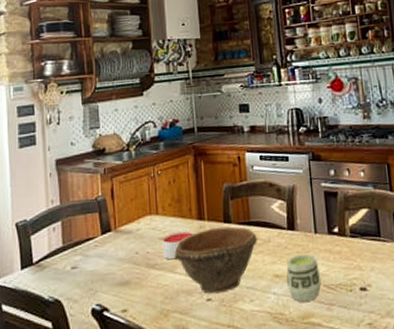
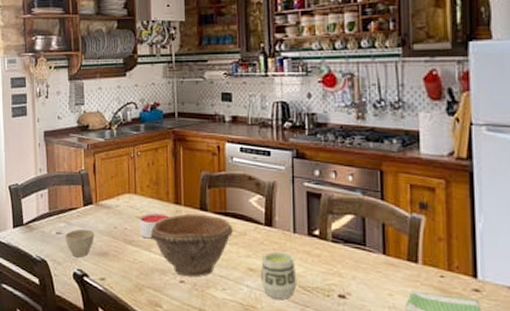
cup: none [81,258,115,292] -> present [64,228,95,258]

